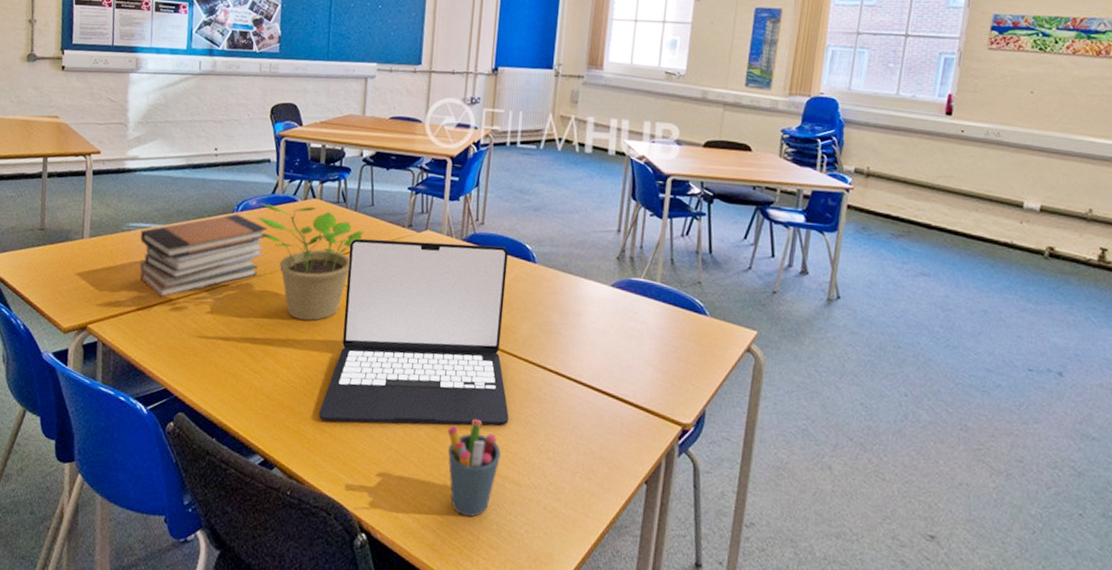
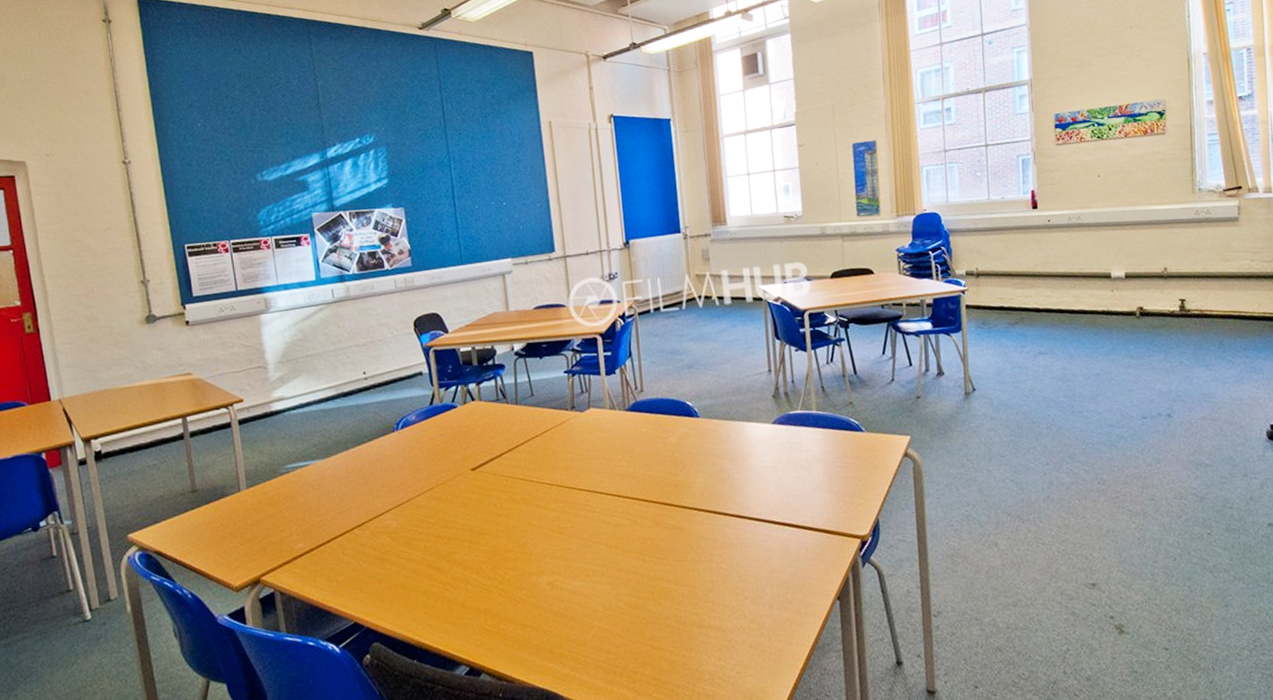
book stack: present [139,214,268,298] -> none [300,432,432,533]
potted plant: present [257,202,364,321] -> none [419,410,529,522]
laptop: present [318,238,509,426] -> none [516,408,702,616]
pen holder: present [447,419,501,517] -> none [645,577,701,673]

